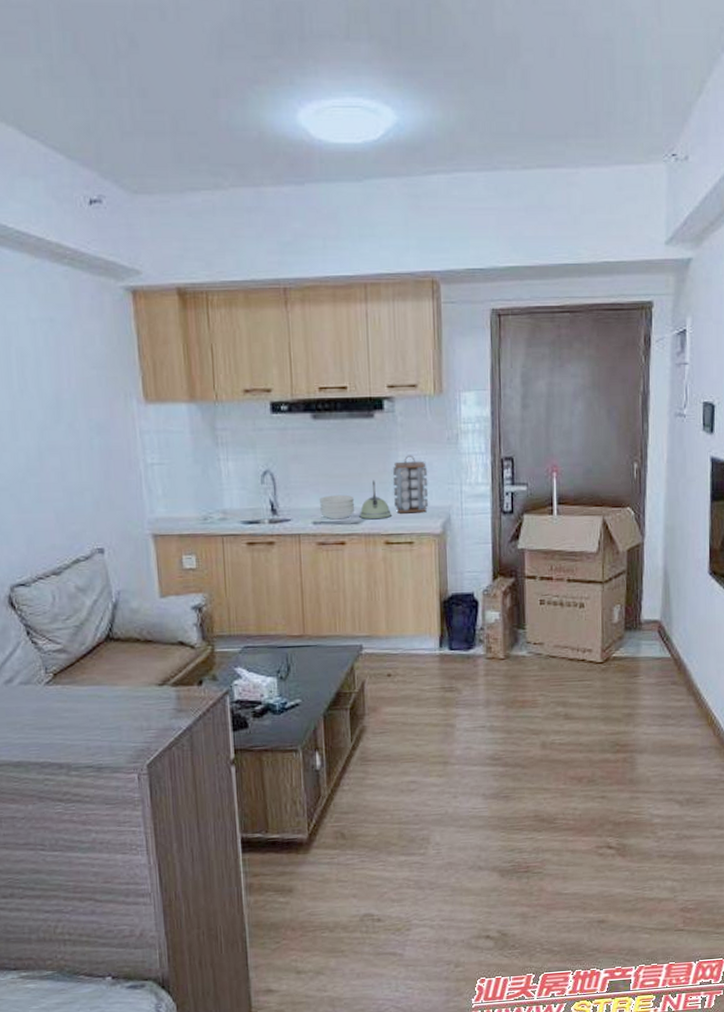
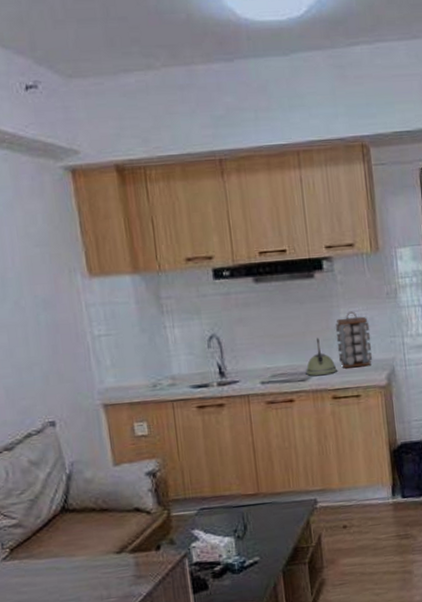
bowl: present [319,494,355,520] -> none [265,353,302,379]

